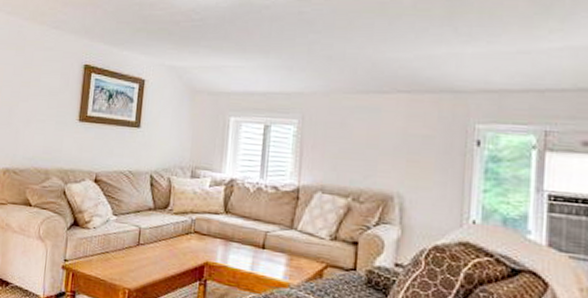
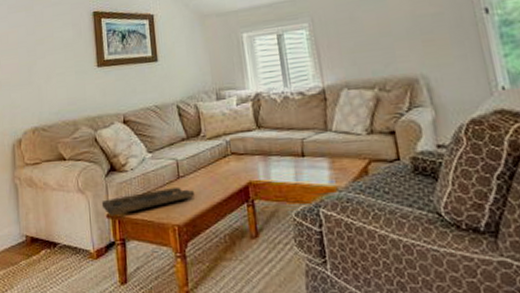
decorative tray: none [59,251,152,269] -> present [101,186,196,217]

